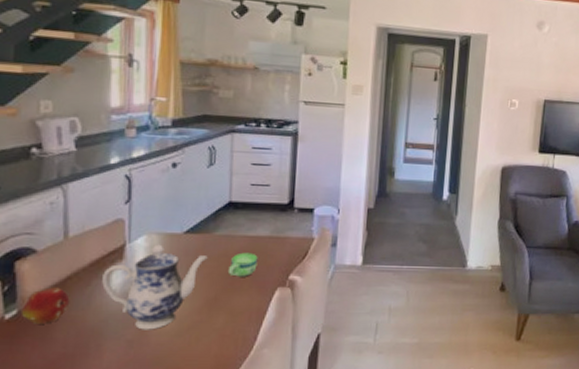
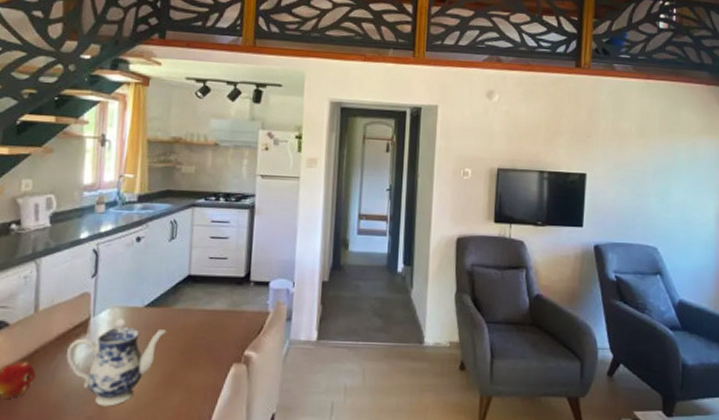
cup: present [227,252,258,277] -> none [185,327,215,352]

